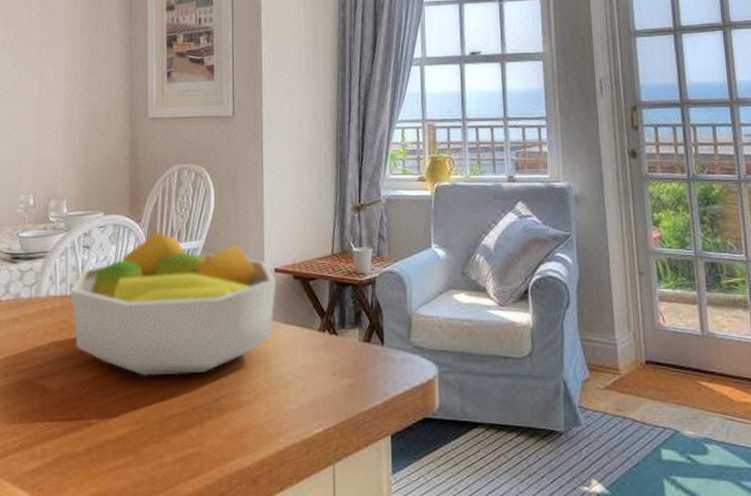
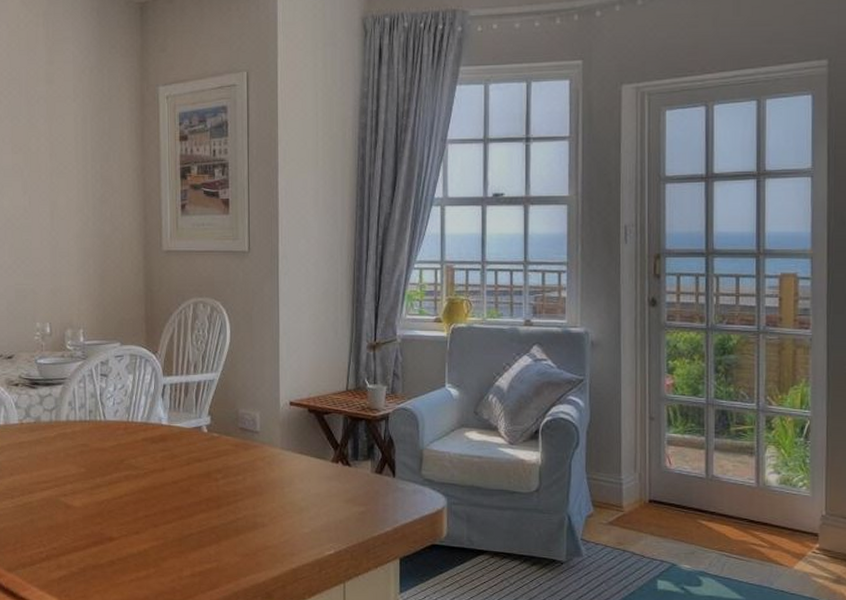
fruit bowl: present [70,232,276,377] -> none [89,363,291,499]

